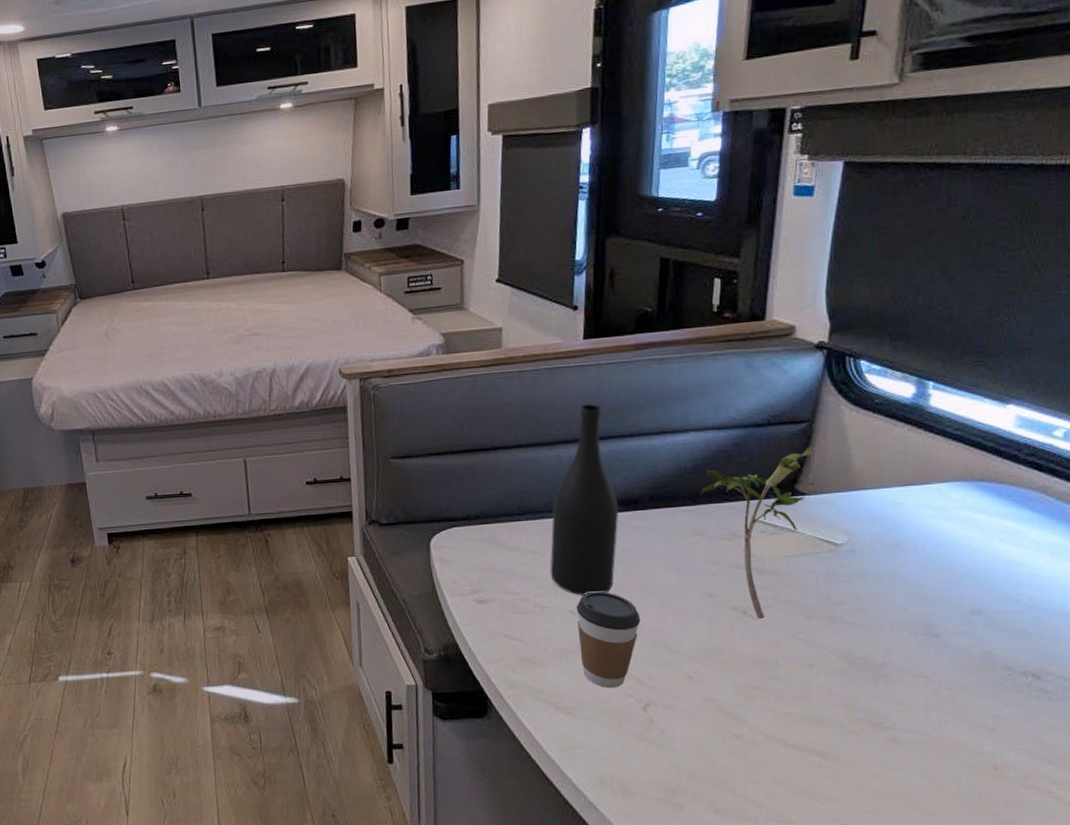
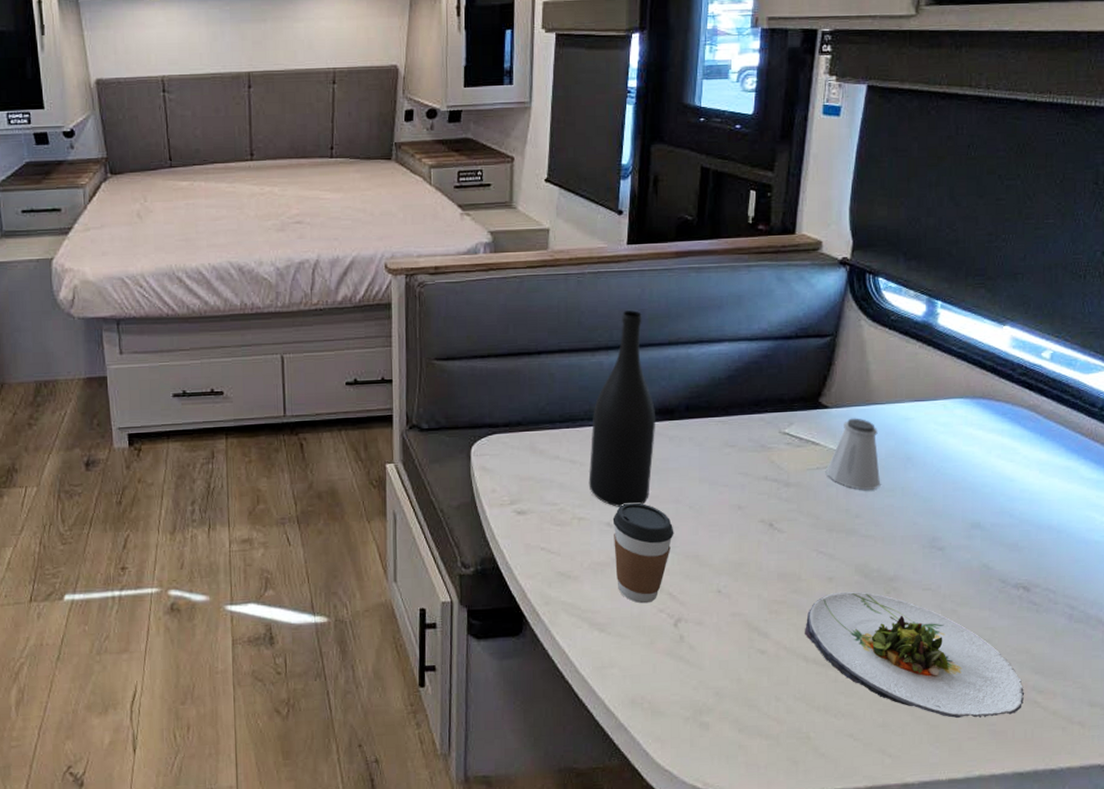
plant: present [699,443,815,620] -> none [732,357,837,532]
salad plate: none [784,678,1034,806] -> present [805,591,1024,718]
saltshaker: none [804,504,865,577] -> present [826,418,880,490]

